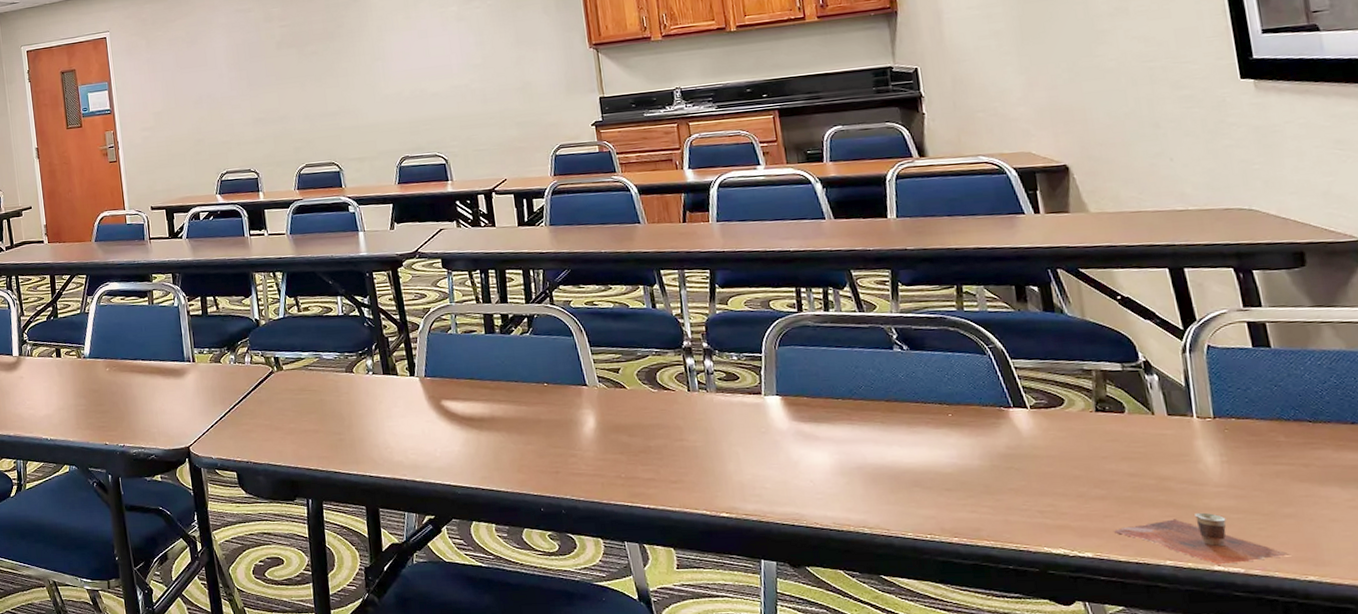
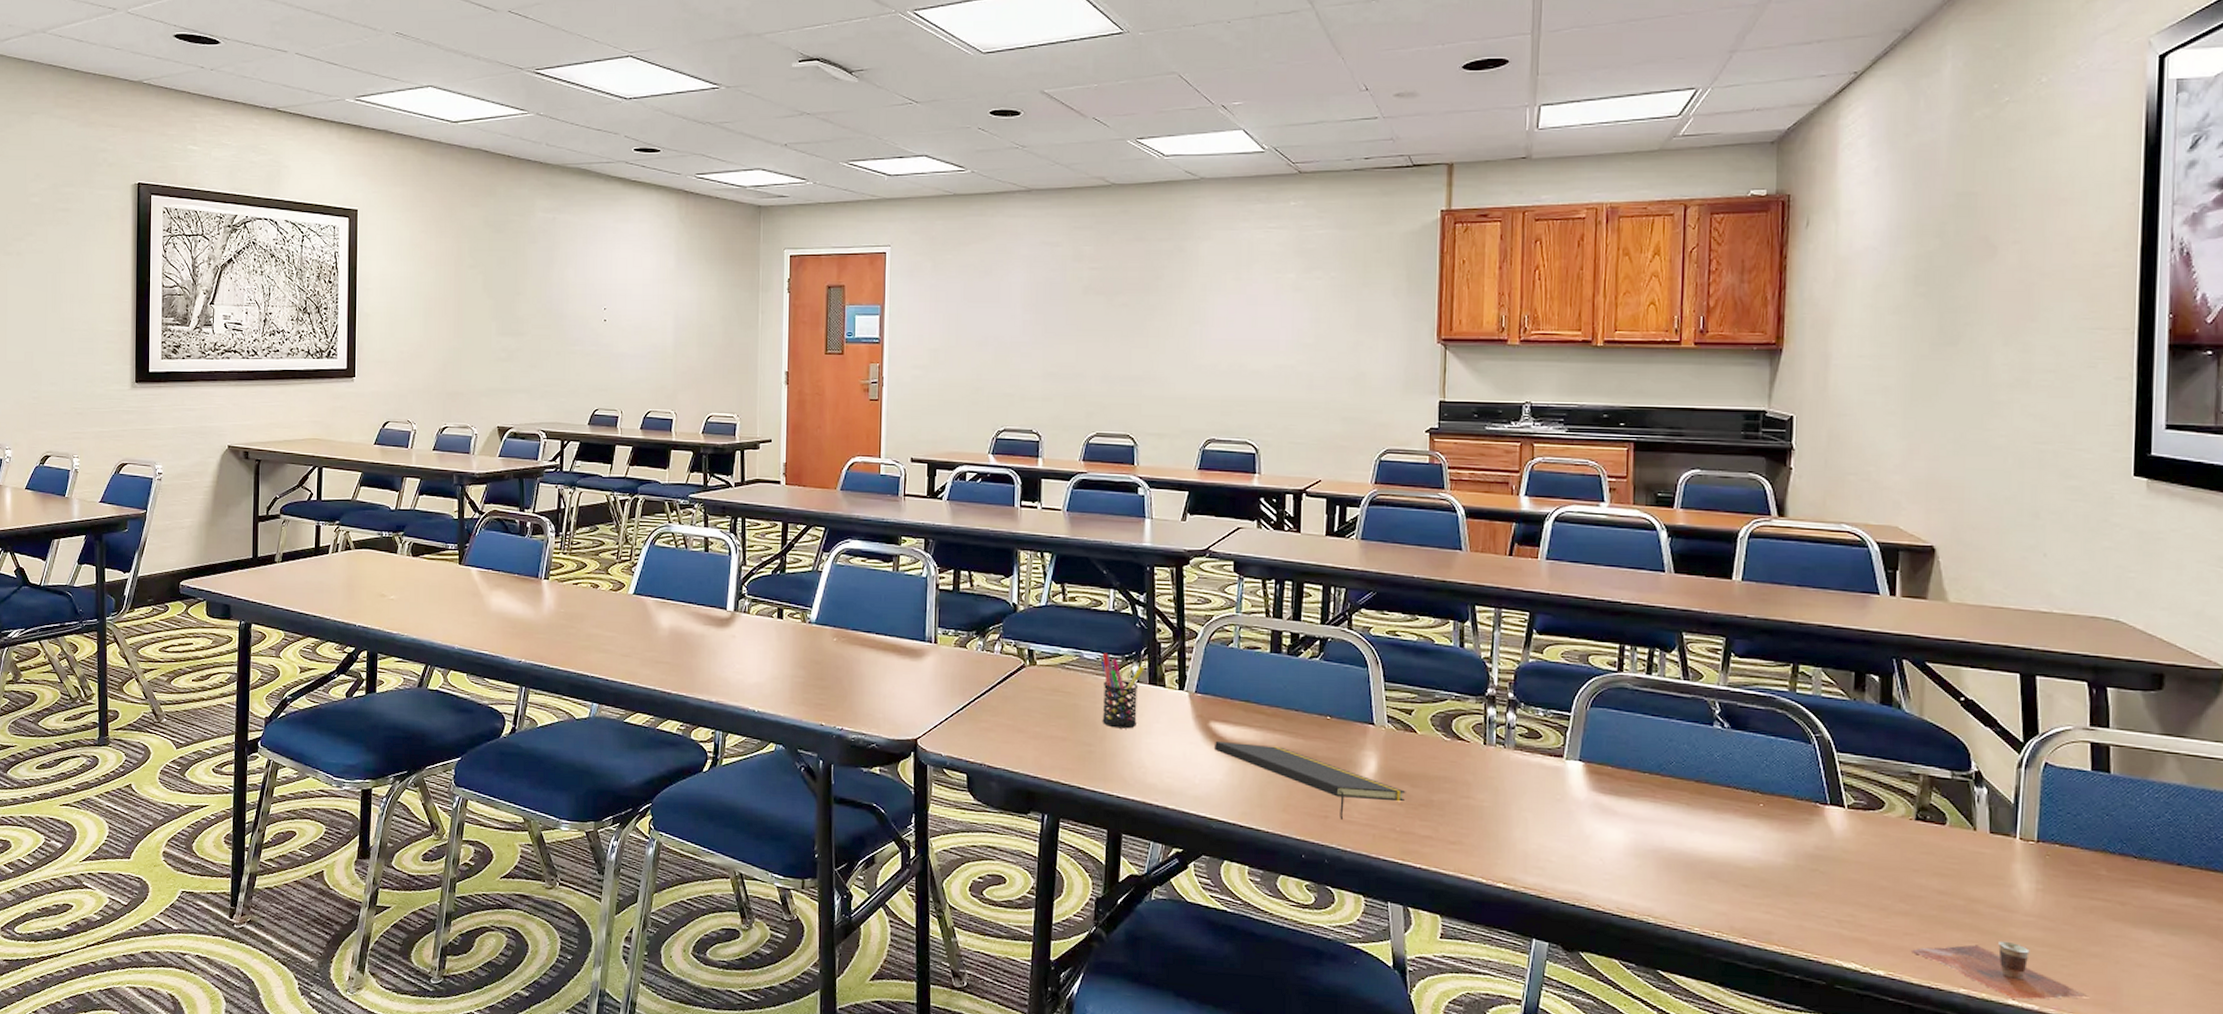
pen holder: none [338,352,378,416] -> present [1100,653,1145,729]
notepad: none [448,415,625,473] -> present [1213,742,1406,819]

